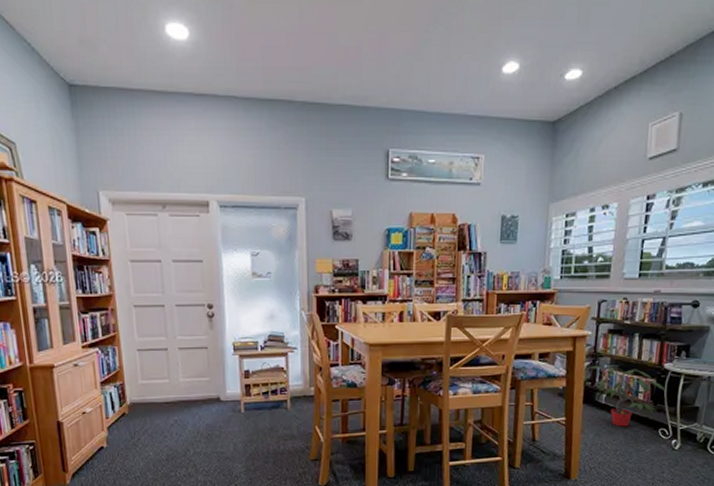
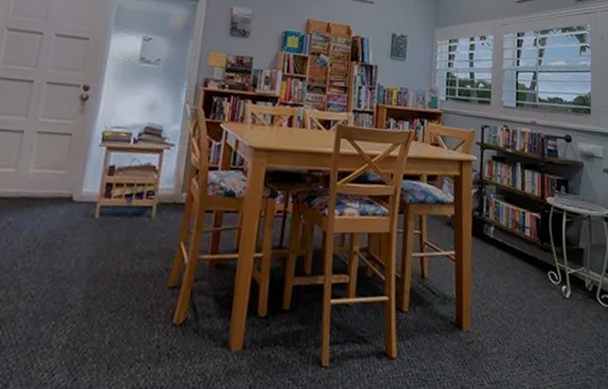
potted plant: present [587,365,668,427] -> none [474,193,552,267]

